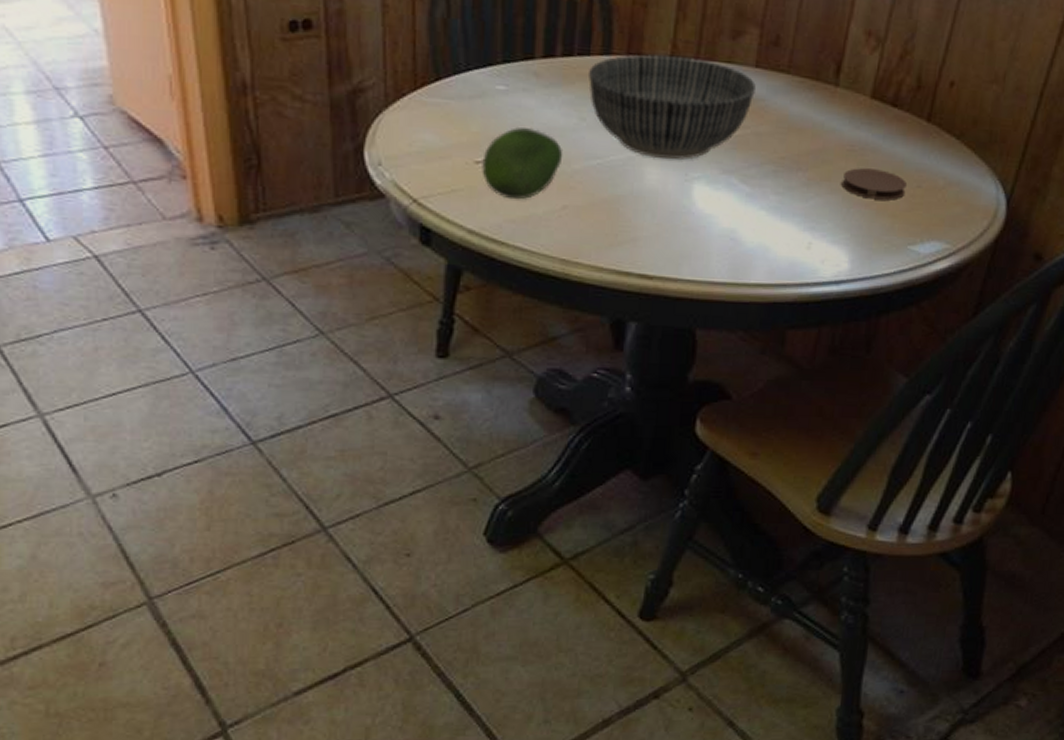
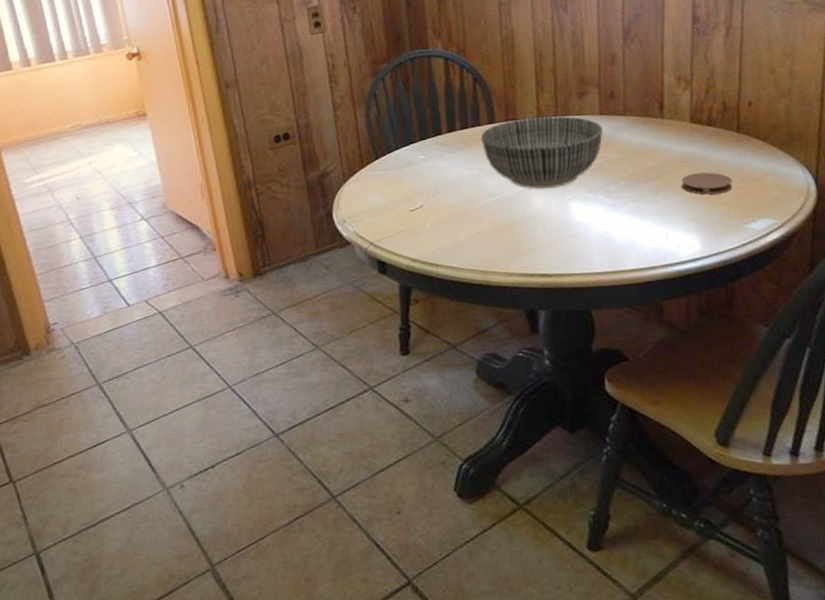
fruit: present [482,127,564,200] -> none [415,181,472,233]

